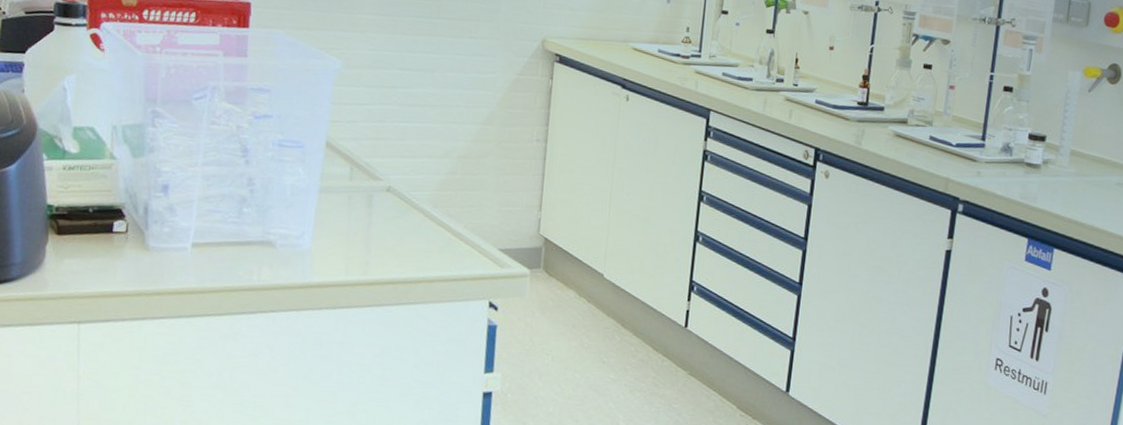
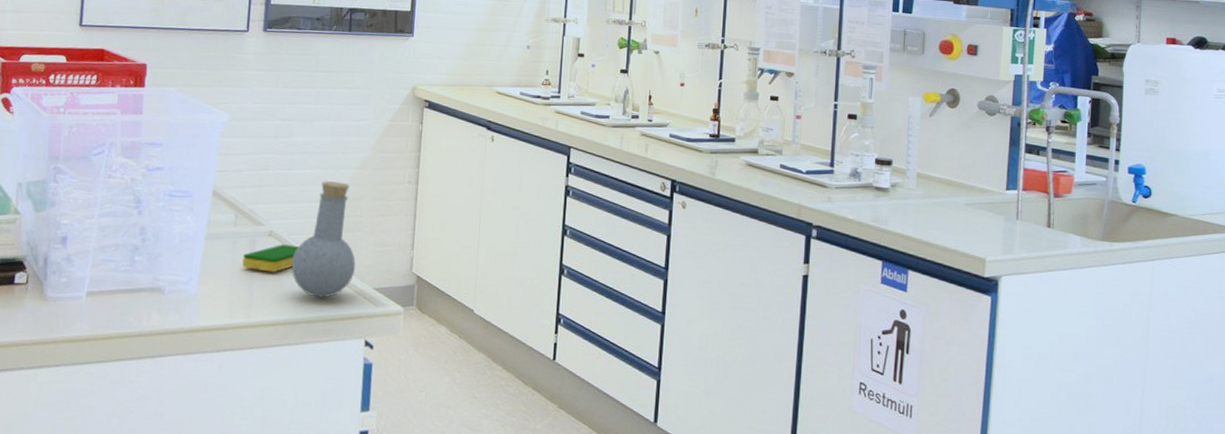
dish sponge: none [359,200,420,230] -> present [242,244,300,273]
flask: none [411,135,480,258] -> present [291,180,356,298]

